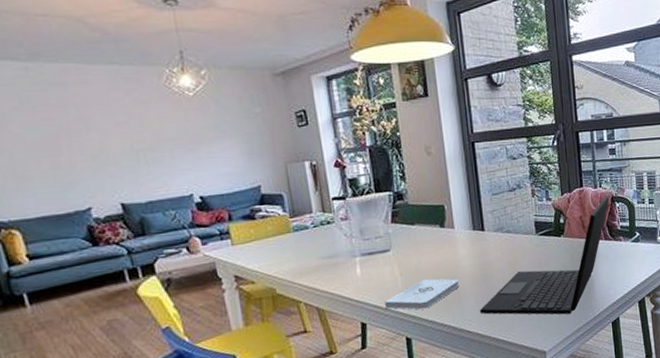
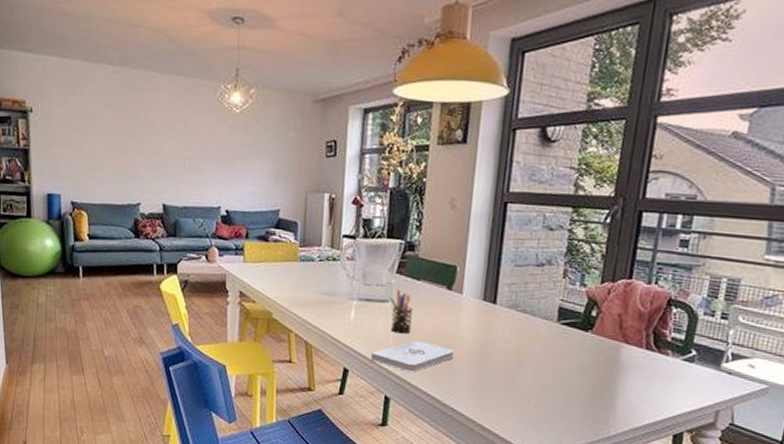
pen holder: none [390,237,417,278] -> present [389,290,413,334]
laptop: present [479,195,610,315] -> none [469,296,665,425]

